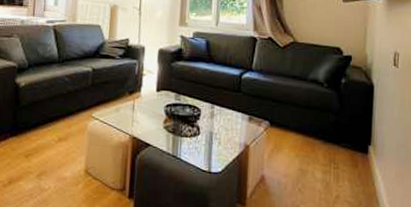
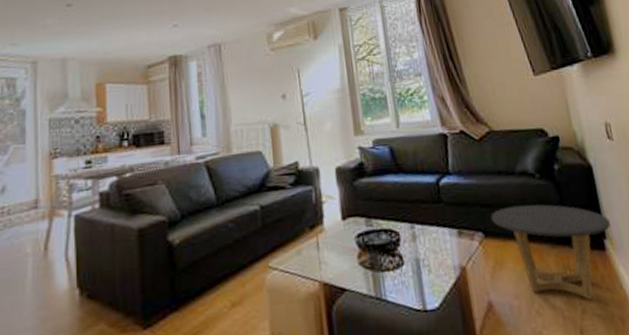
side table: none [278,105,377,189] -> present [490,204,611,300]

